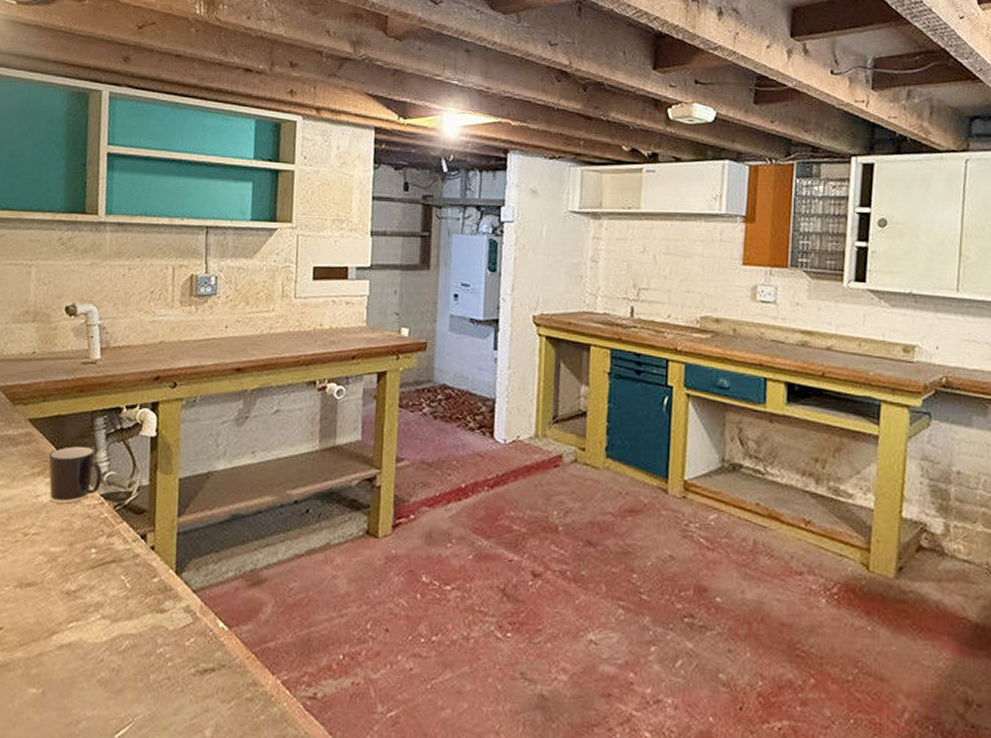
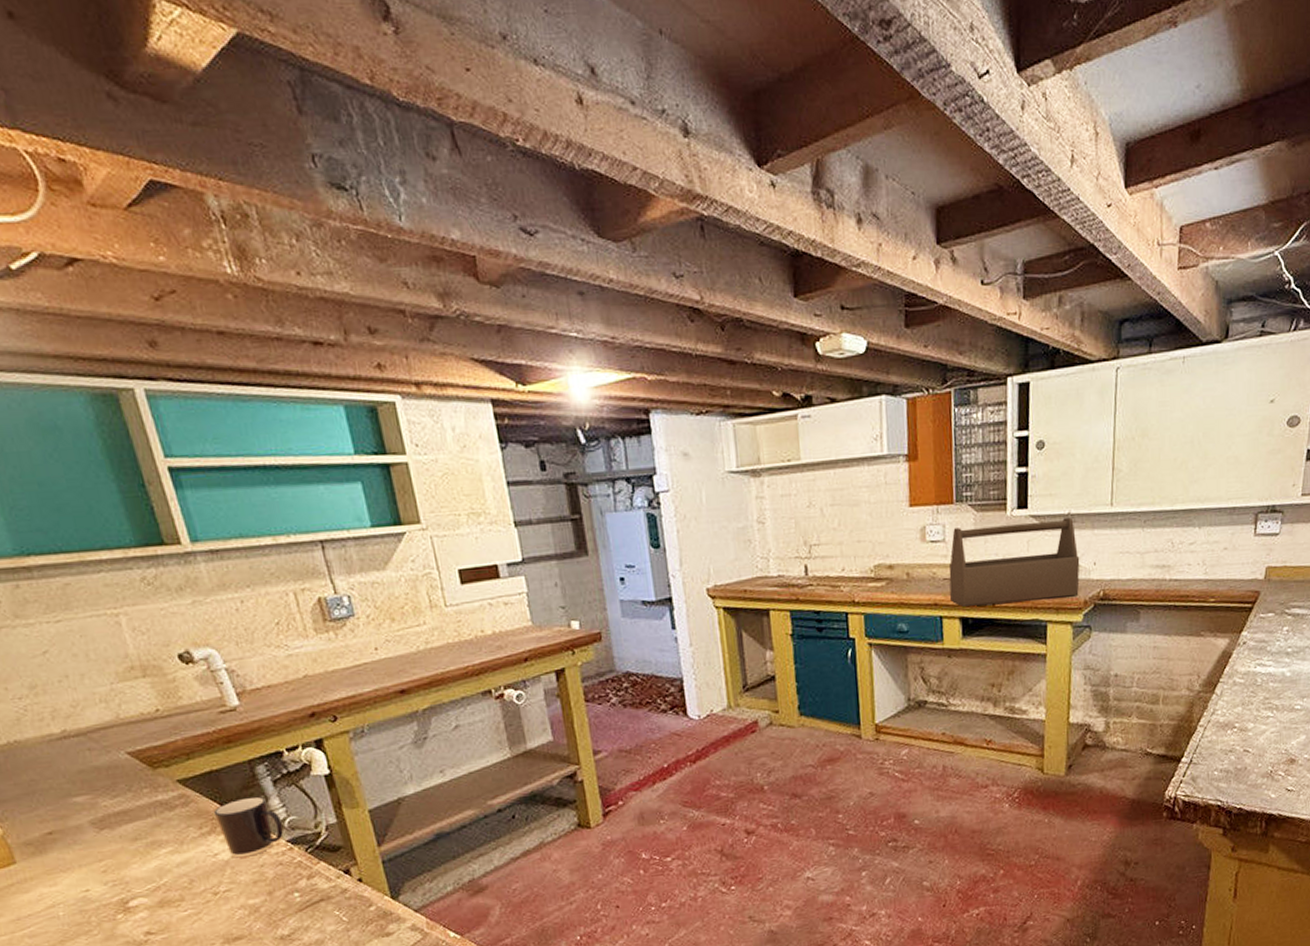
tool box: none [777,292,921,379] -> present [949,517,1080,608]

